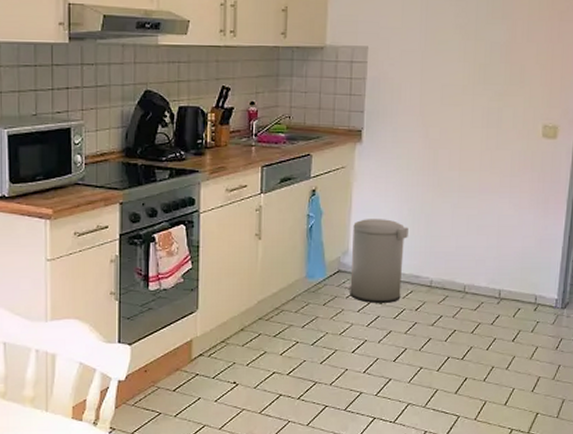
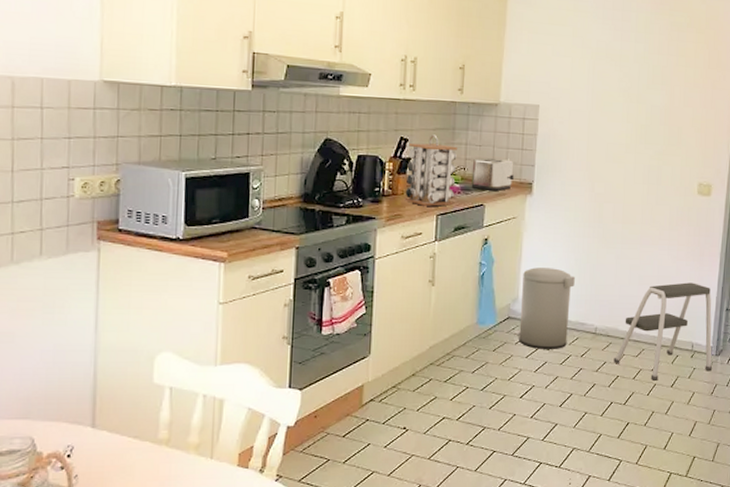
spice rack: none [228,82,281,158] -> present [404,134,457,207]
toaster: none [297,104,343,141] -> present [471,157,515,192]
step stool: none [450,232,558,335] -> present [613,282,713,381]

